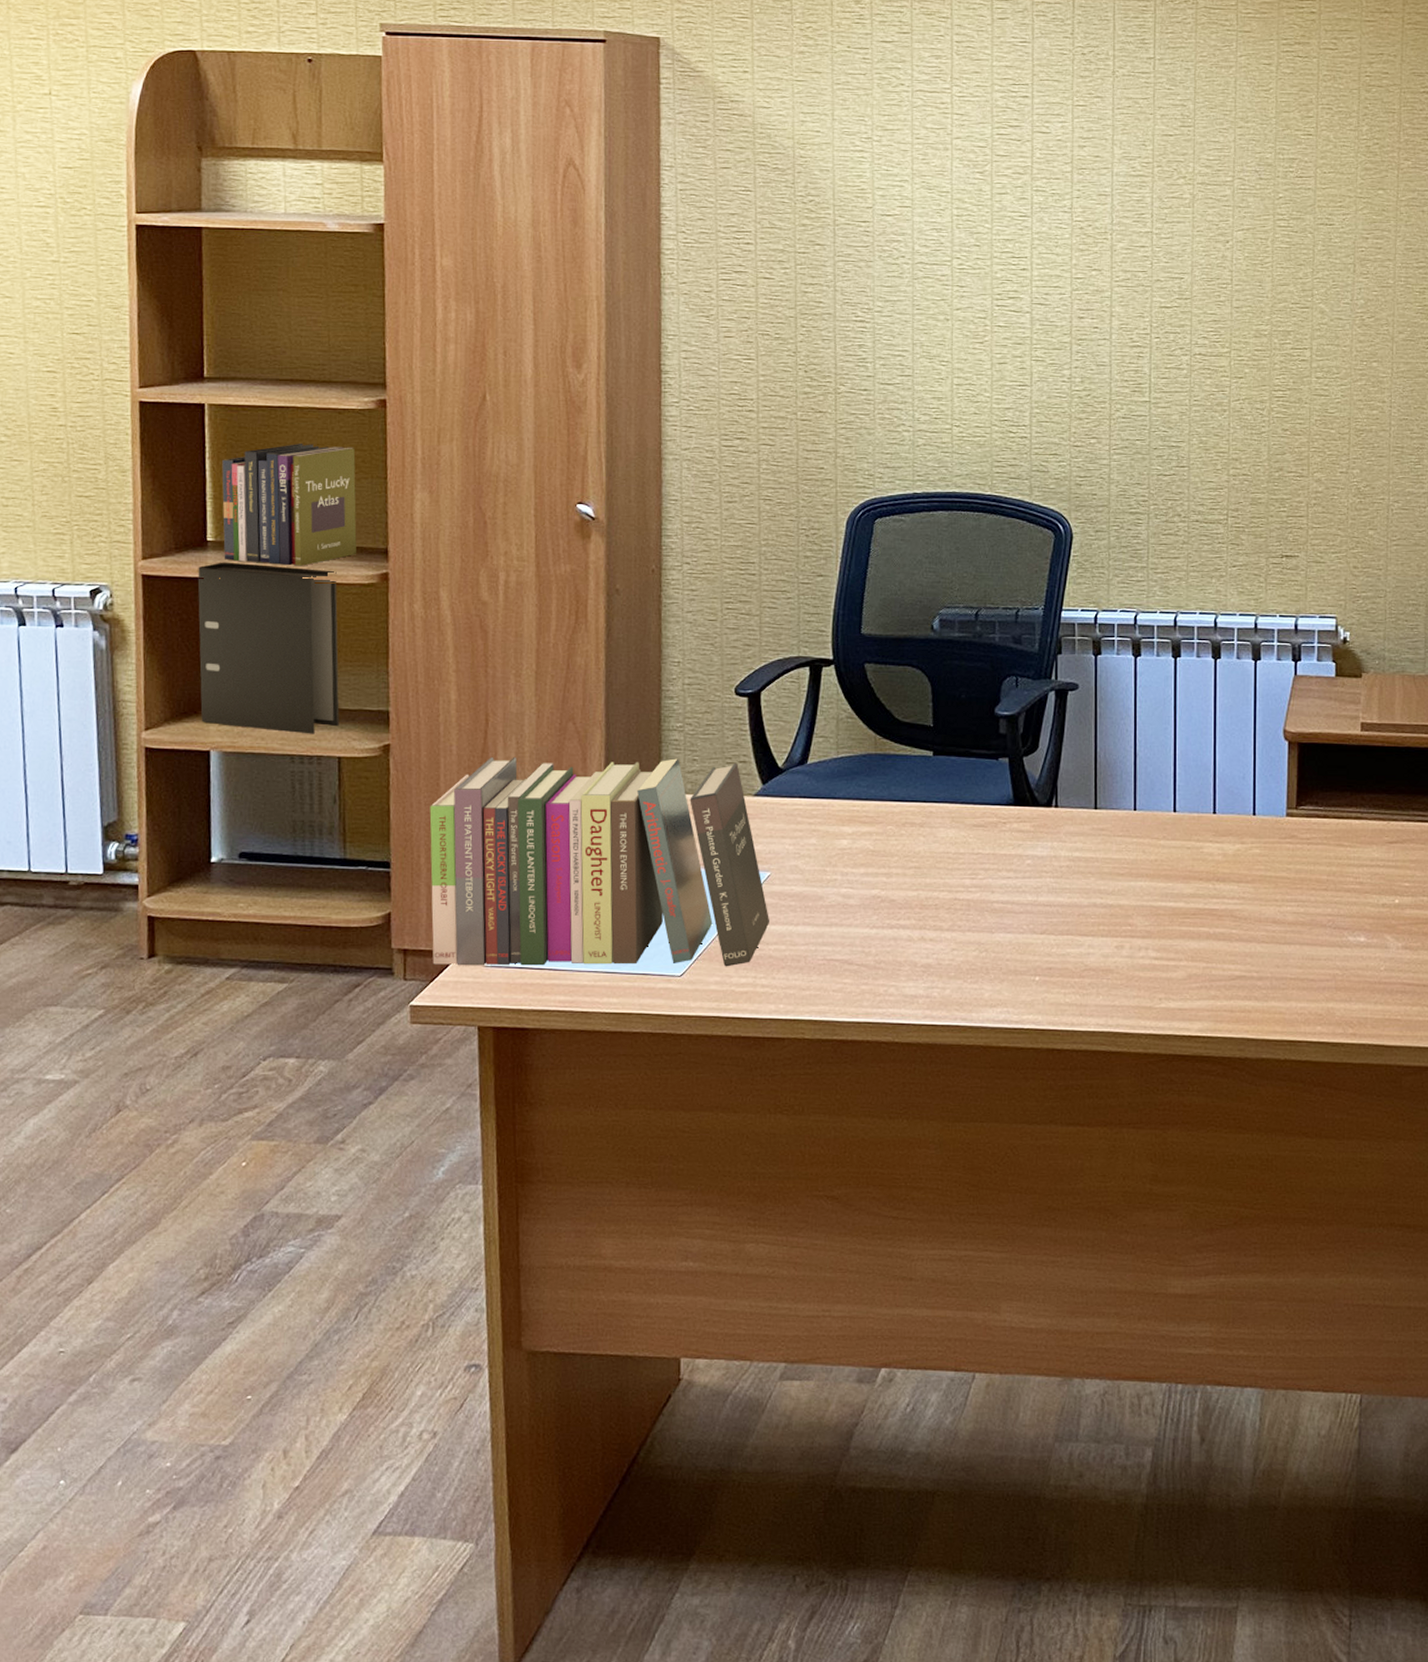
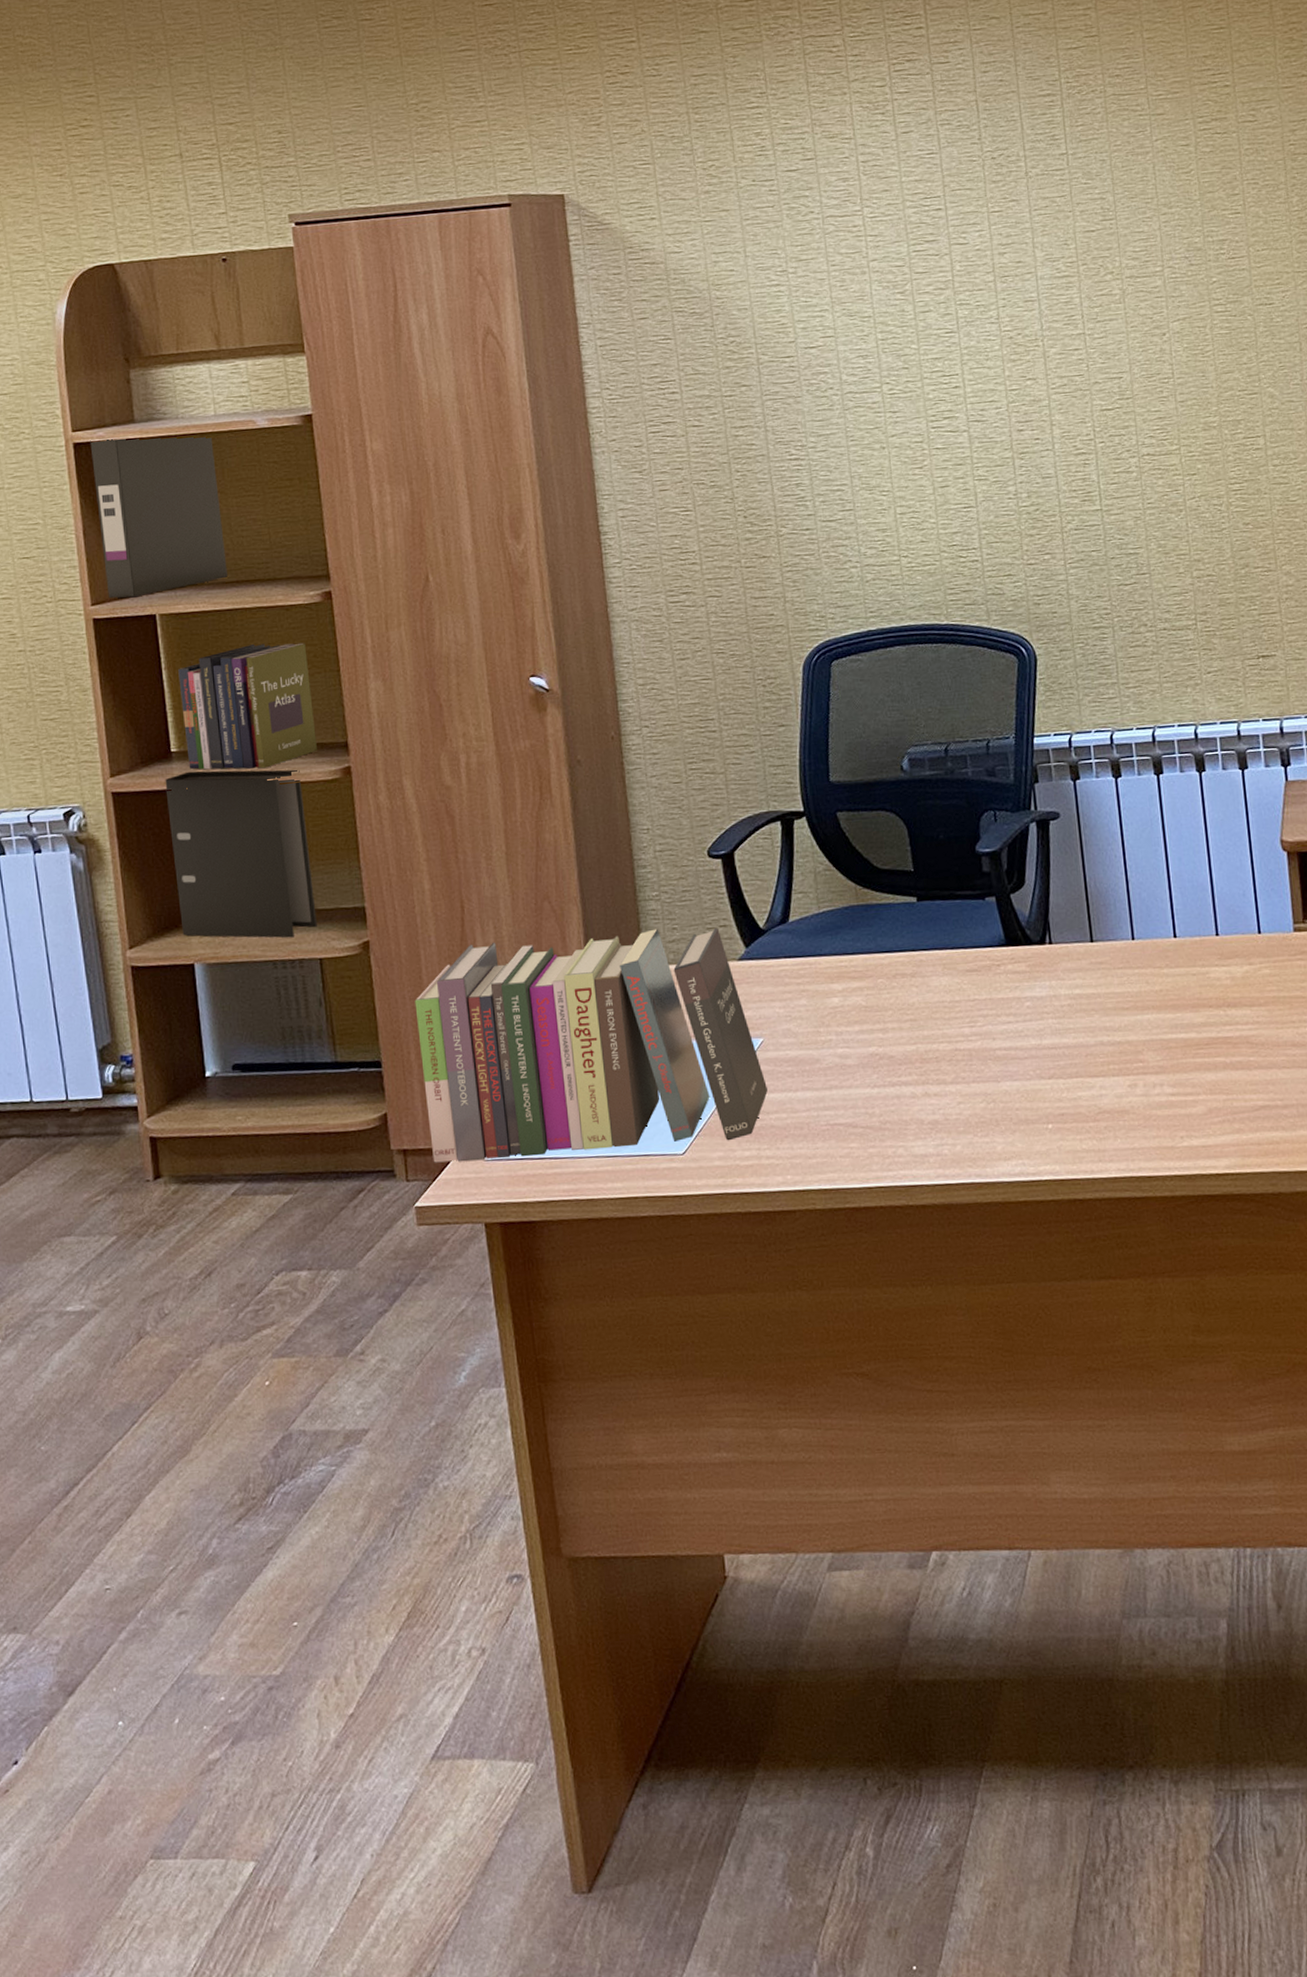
binder: none [153,224,283,385] -> present [90,437,228,599]

